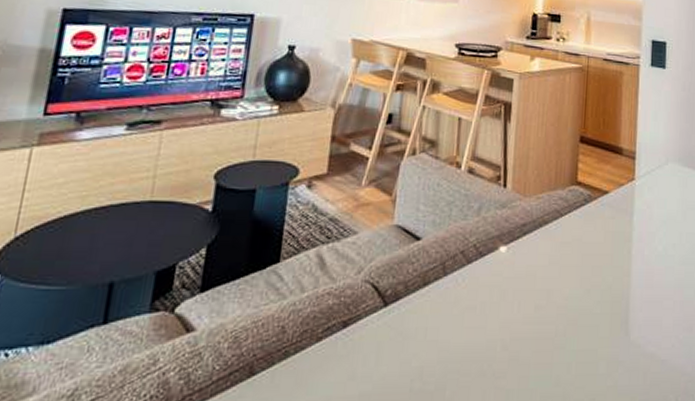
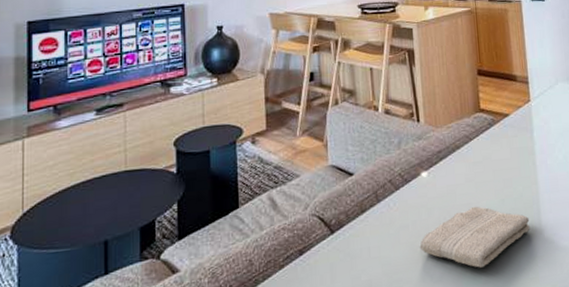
washcloth: none [485,293,616,367] -> present [419,206,530,268]

